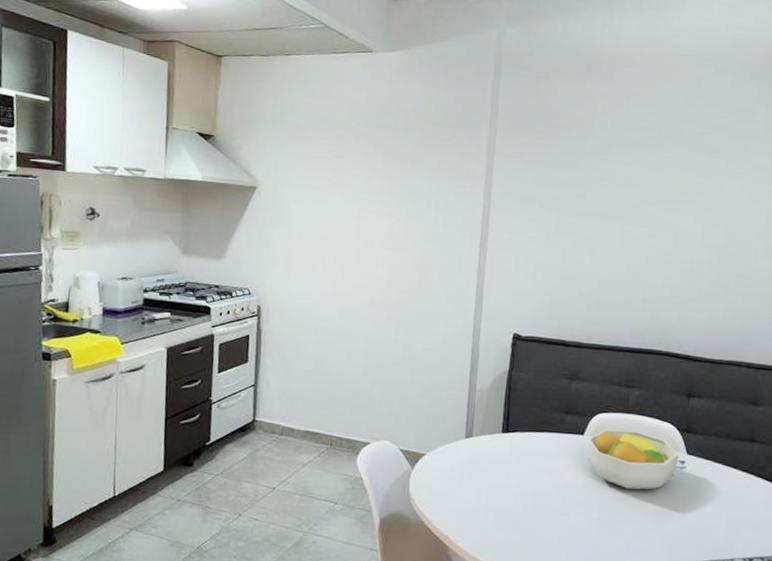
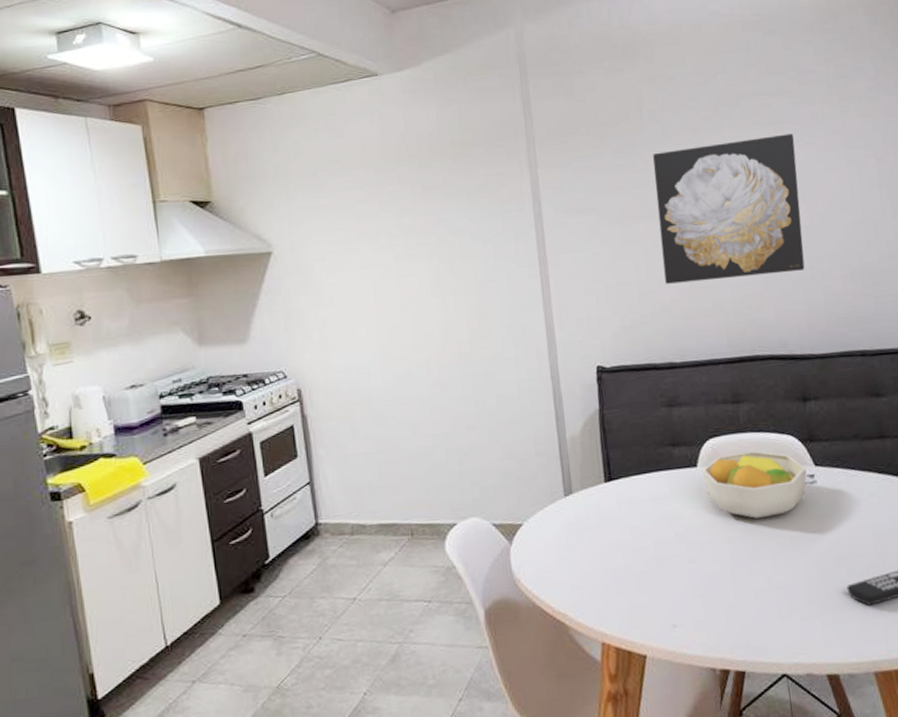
wall art: none [587,159,725,284] -> present [653,133,805,284]

